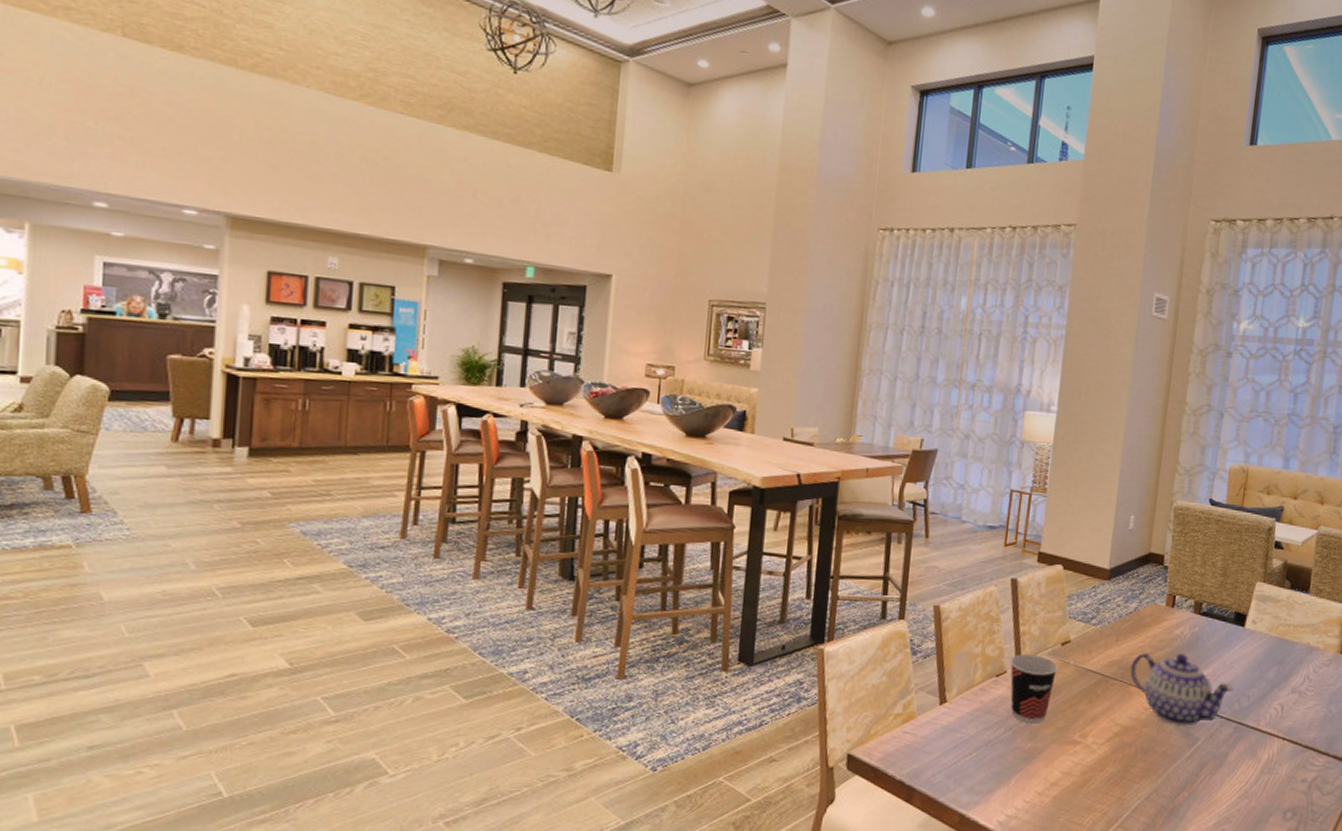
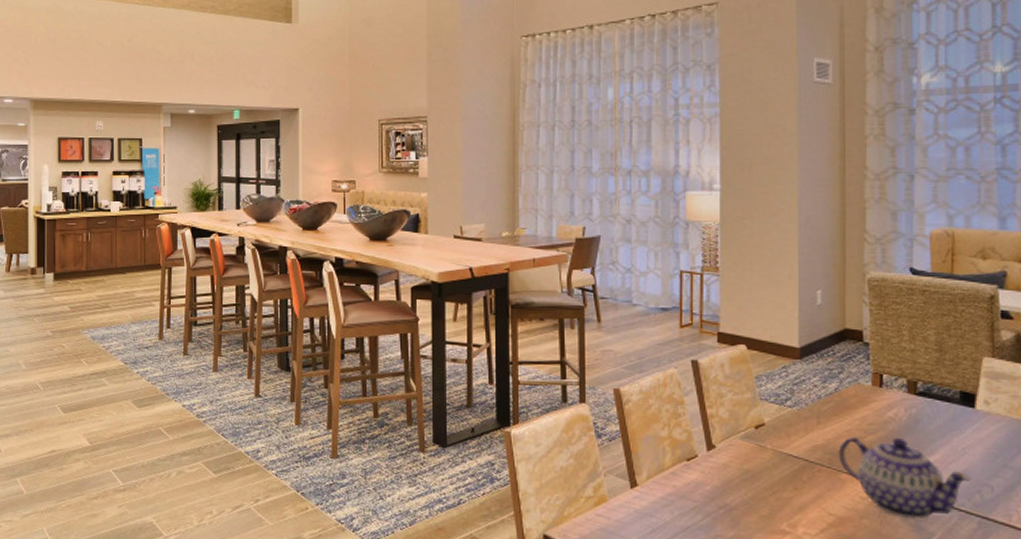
cup: present [1010,654,1058,724] -> none [700,437,754,511]

